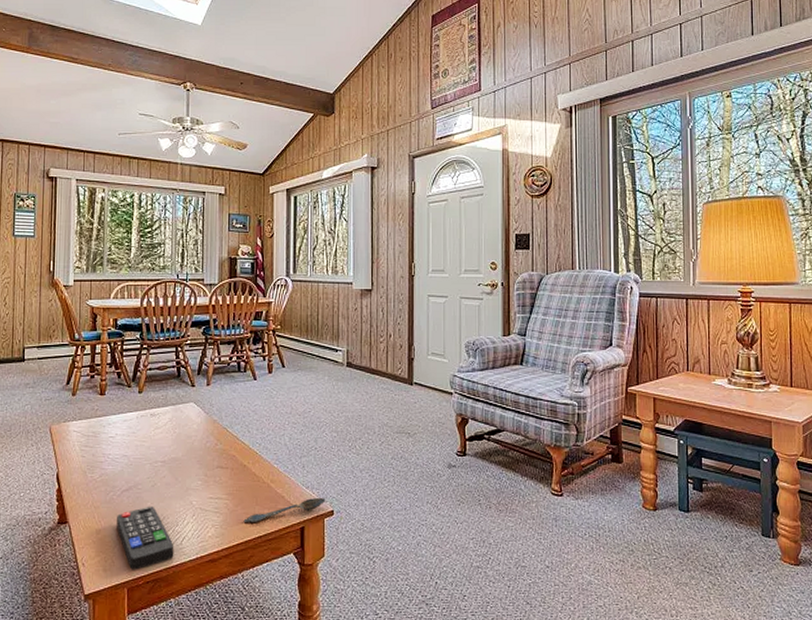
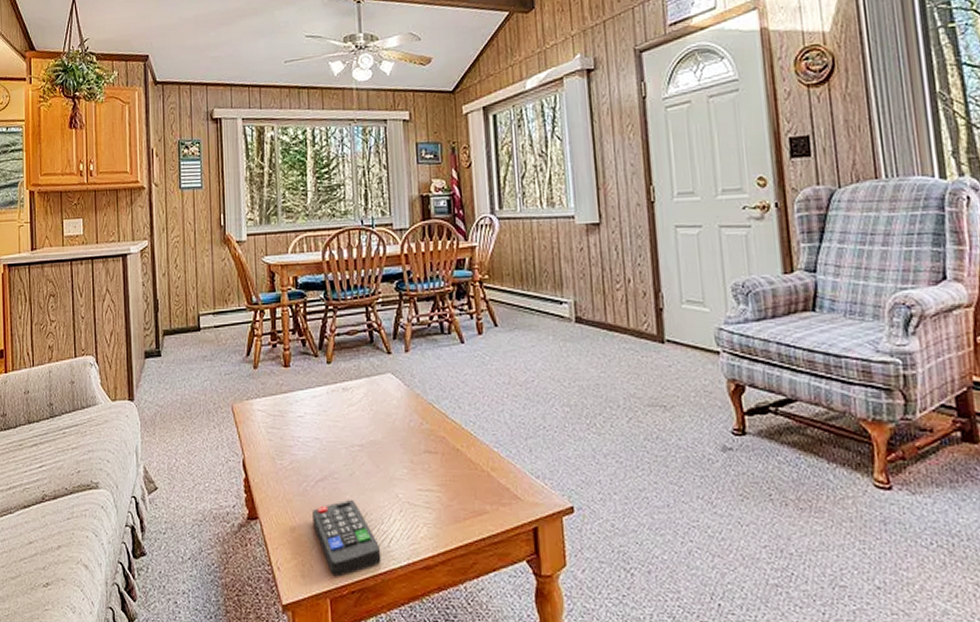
spoon: present [243,498,326,523] -> none [461,491,563,522]

